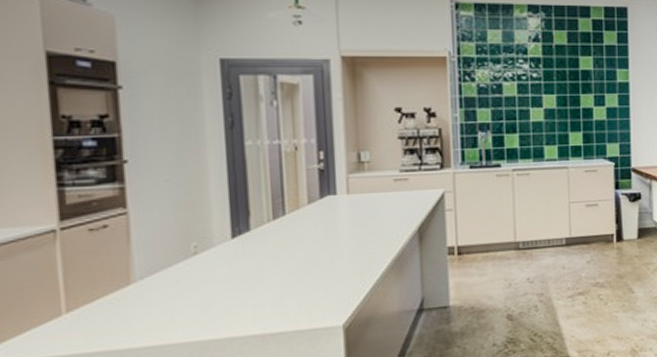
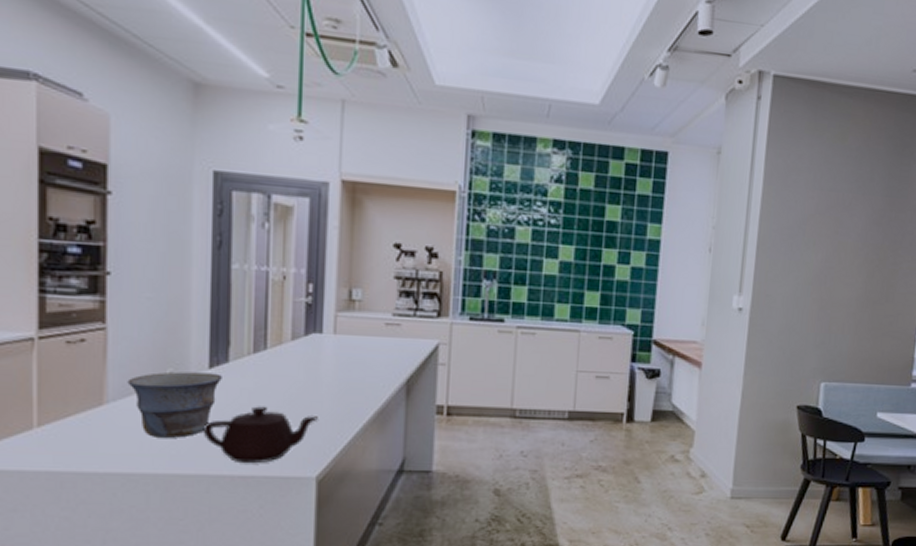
bowl: none [153,242,245,309] -> present [127,371,222,438]
teapot: none [230,267,339,322] -> present [203,406,318,464]

